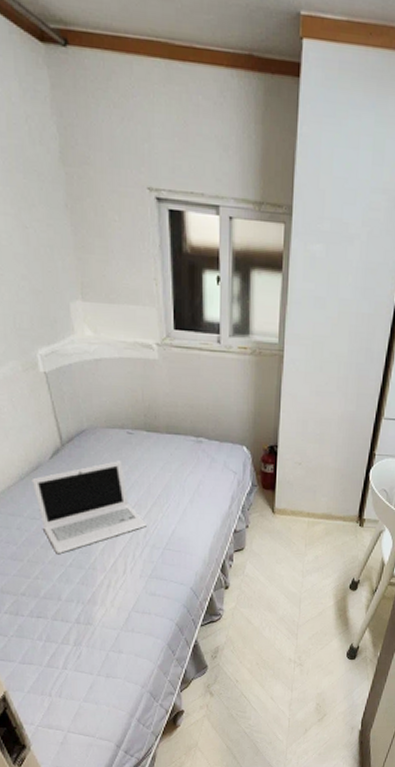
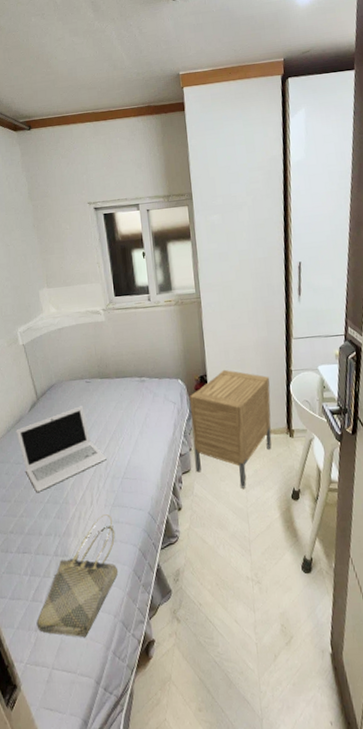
tote bag: none [52,585,150,704] -> present [37,514,119,637]
nightstand: none [251,442,350,573] -> present [189,369,272,489]

